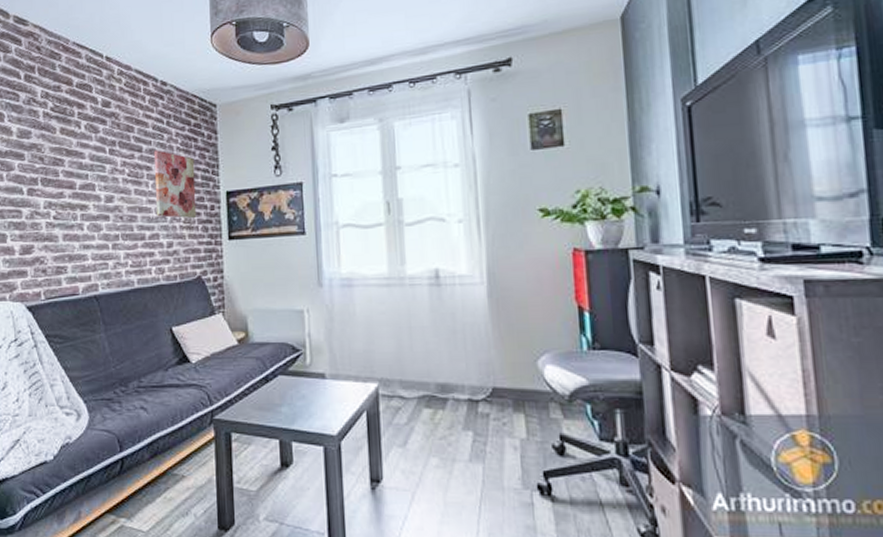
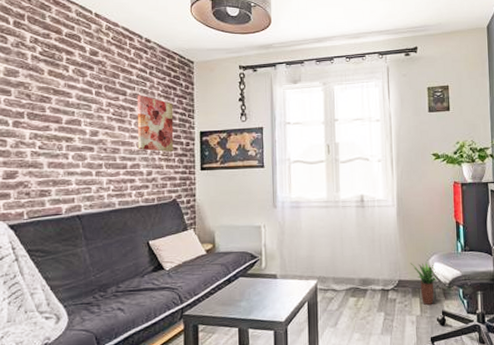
potted plant: none [508,363,553,426] -> present [410,262,438,306]

